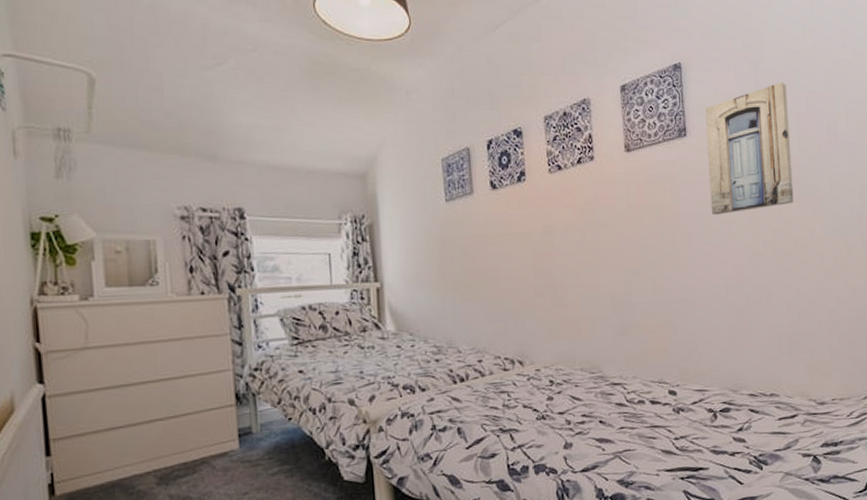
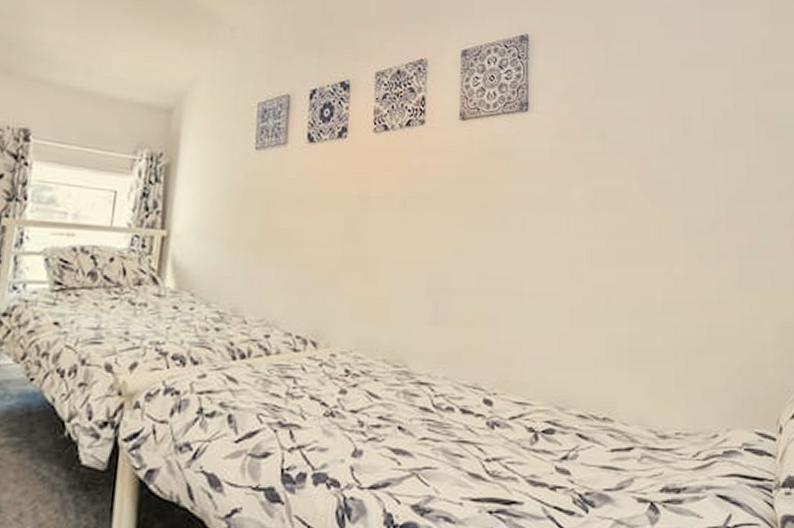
wall art: present [705,81,794,215] -> none [549,67,642,201]

